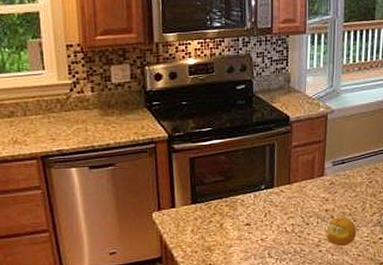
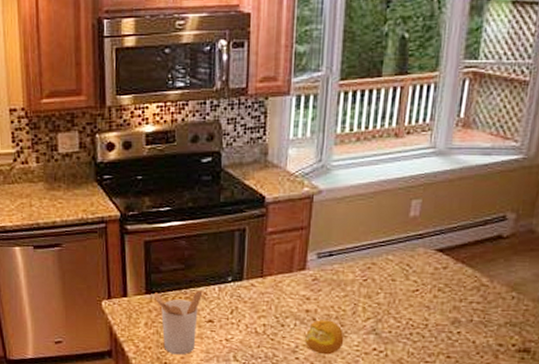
utensil holder: none [198,198,241,256] -> present [153,290,203,355]

